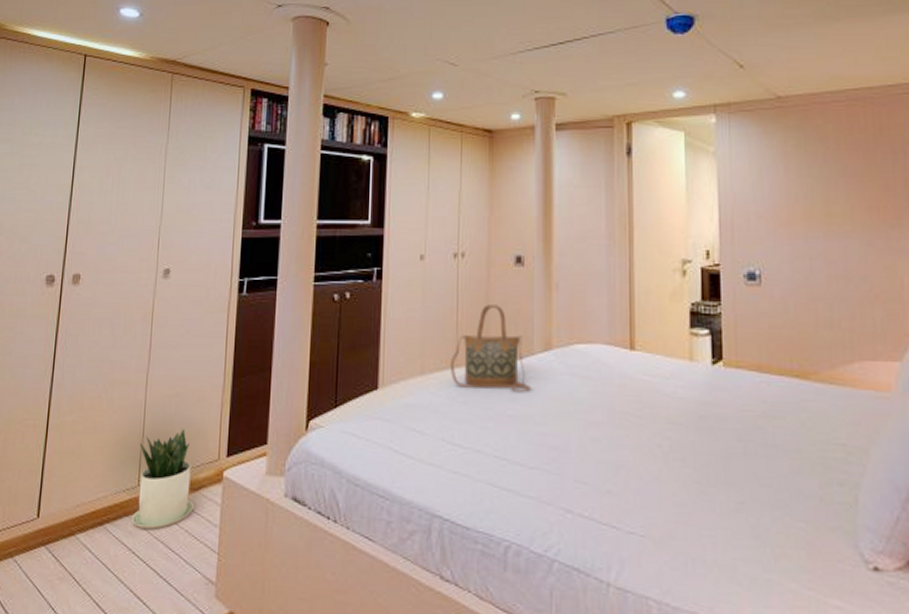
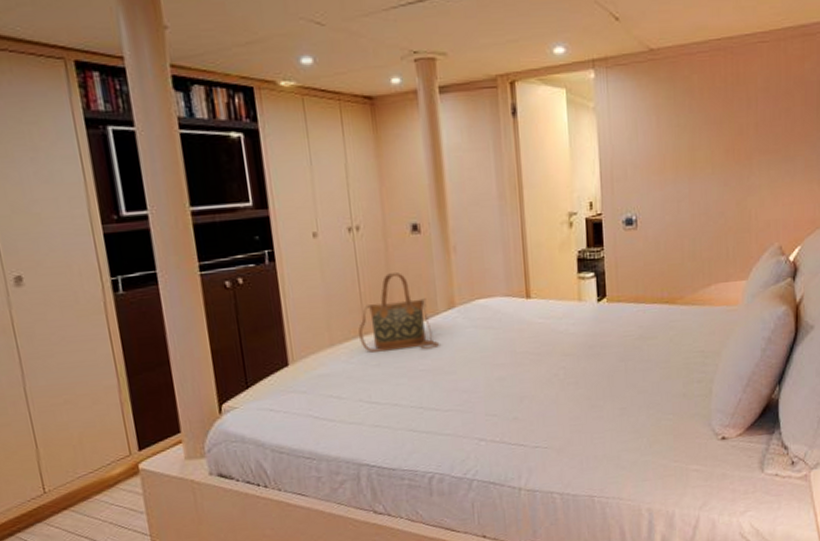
planter: present [131,428,195,529] -> none [34,433,114,530]

